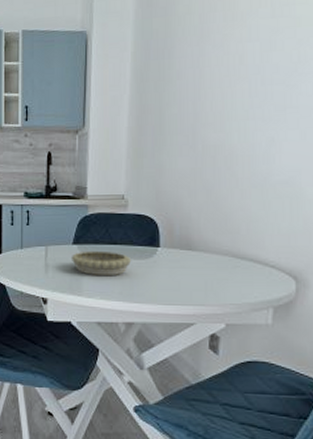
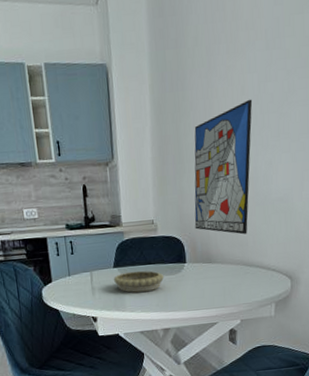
wall art: none [173,69,253,220] -> present [194,99,253,235]

